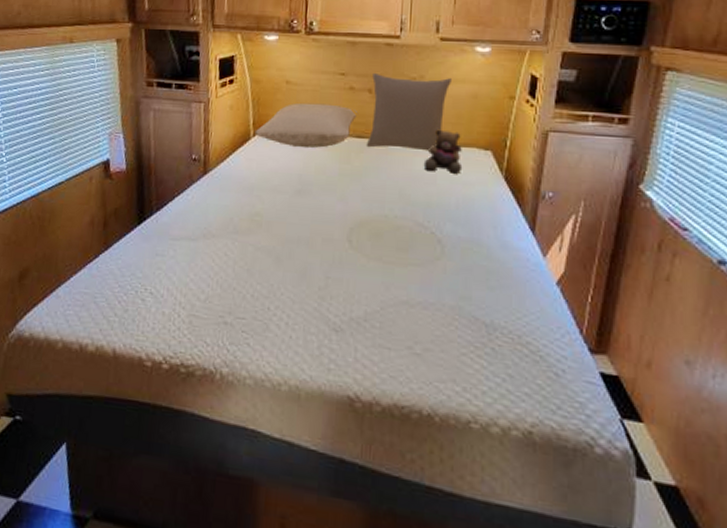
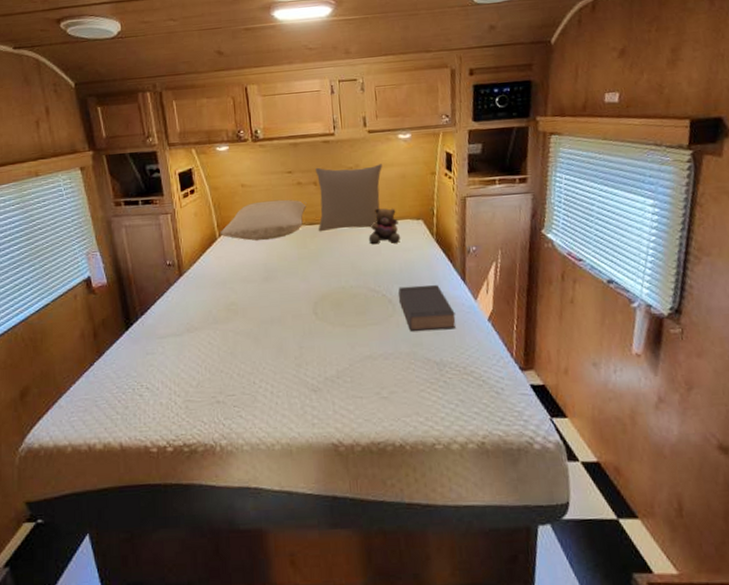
book: none [449,226,517,288] -> present [397,284,456,331]

